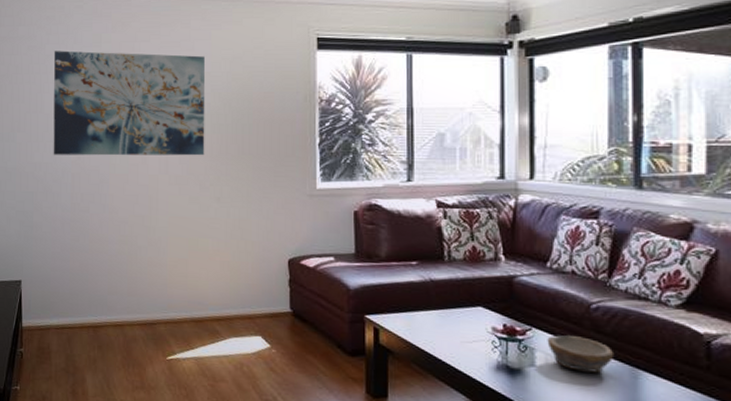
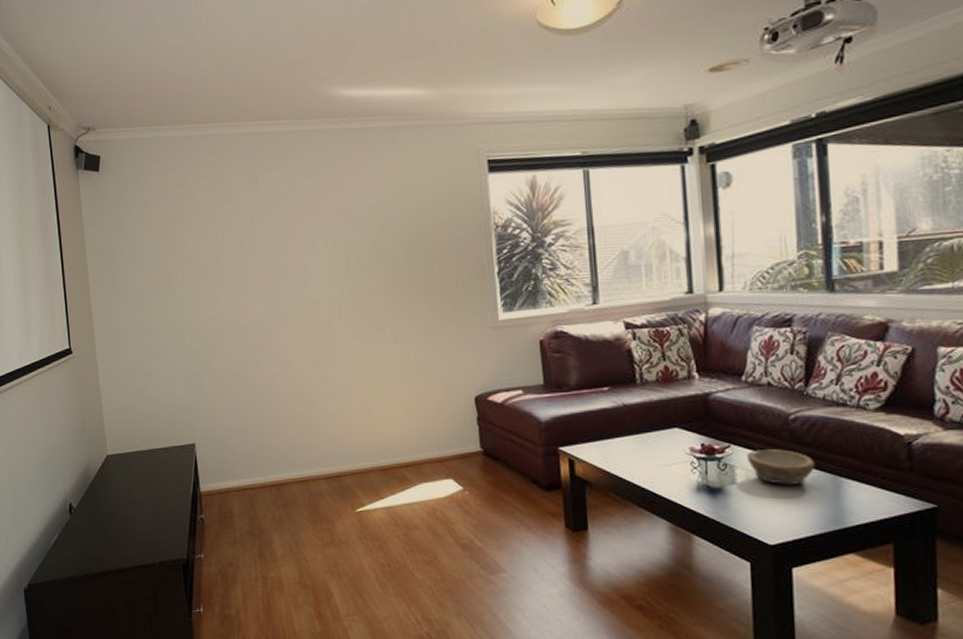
wall art: present [53,50,206,156] -> none [207,189,378,308]

